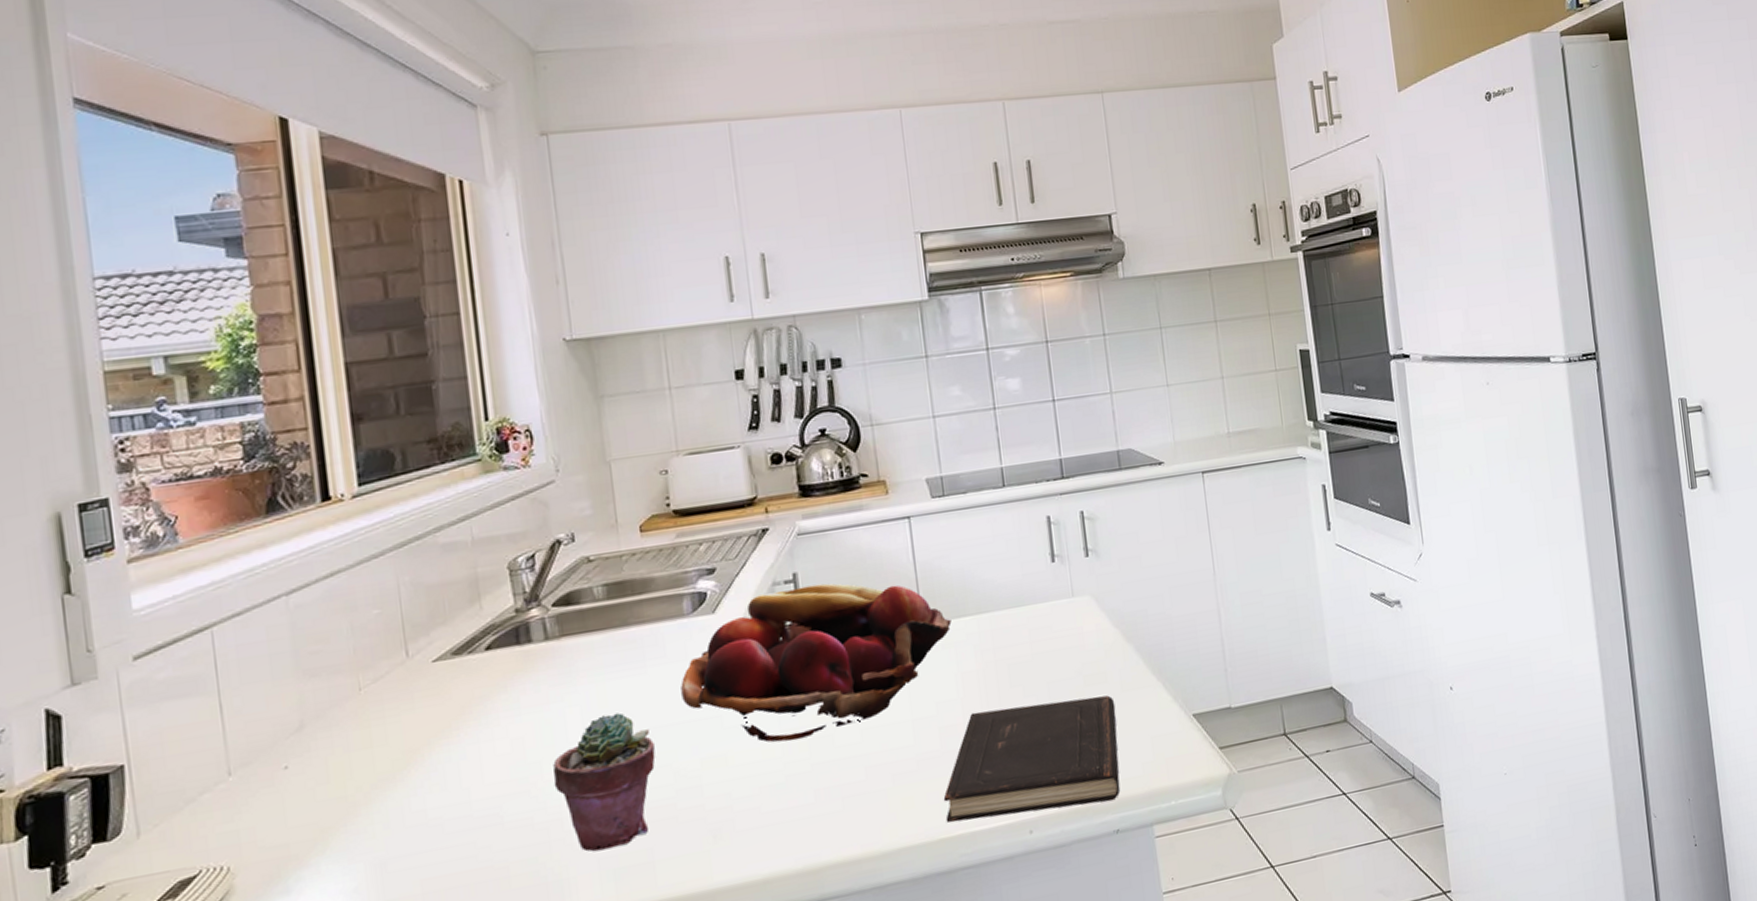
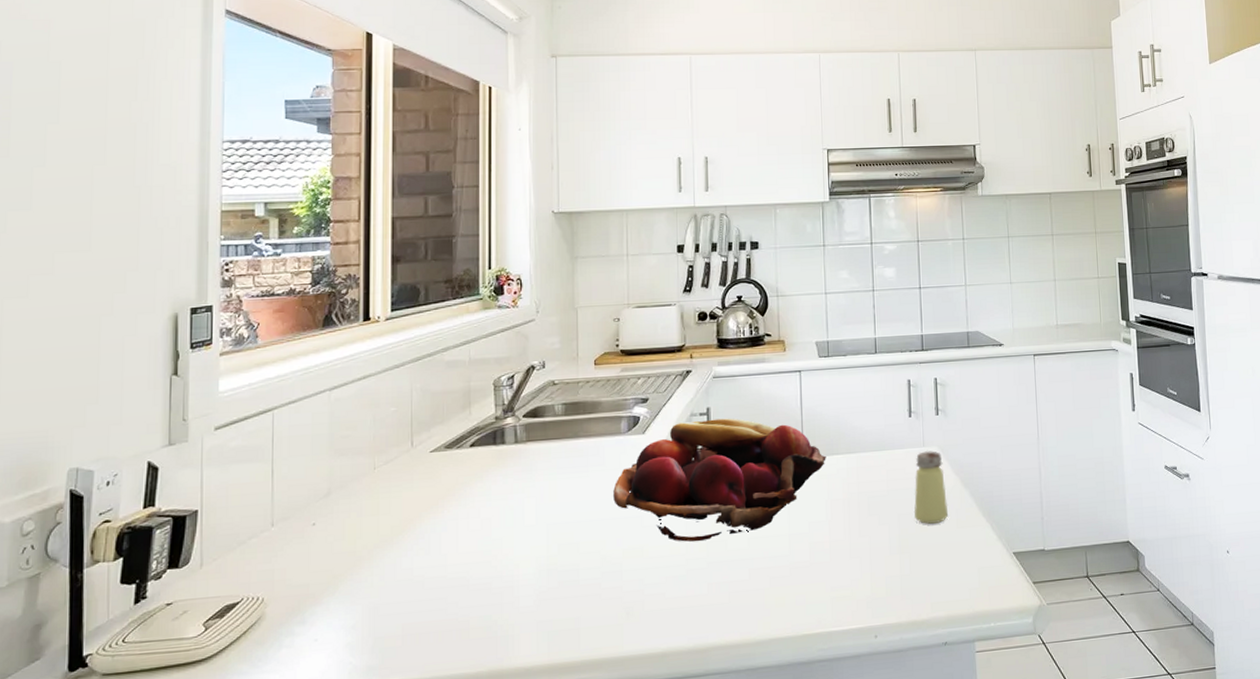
potted succulent: present [553,713,656,852] -> none [510,506,589,616]
hardcover book: present [943,695,1120,823] -> none [808,530,951,622]
saltshaker: none [1064,601,1110,691] -> present [913,451,949,524]

